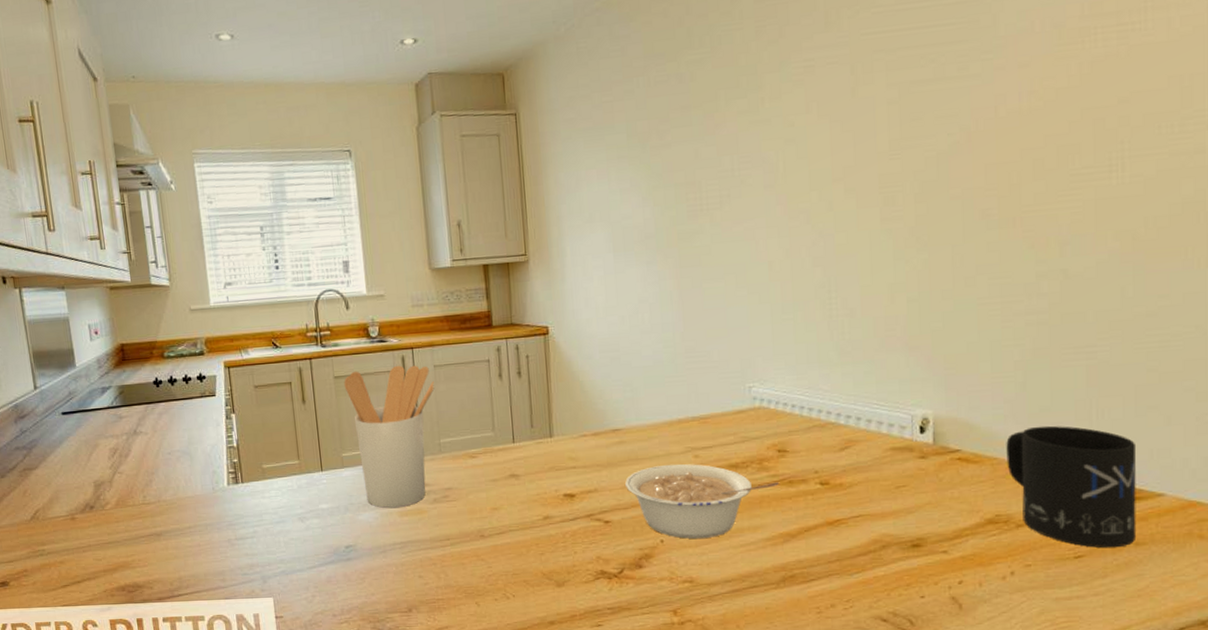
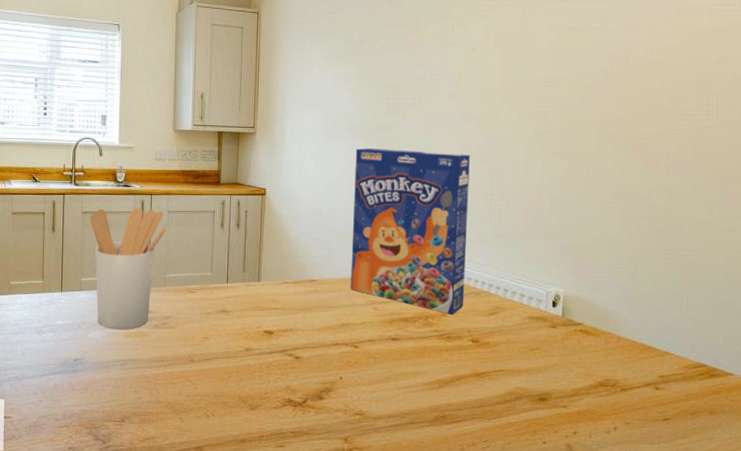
legume: present [624,464,779,539] -> none [315,313,439,378]
cereal box: none [653,257,807,455] -> present [350,148,470,316]
mug: present [1006,425,1137,548] -> none [617,310,715,414]

